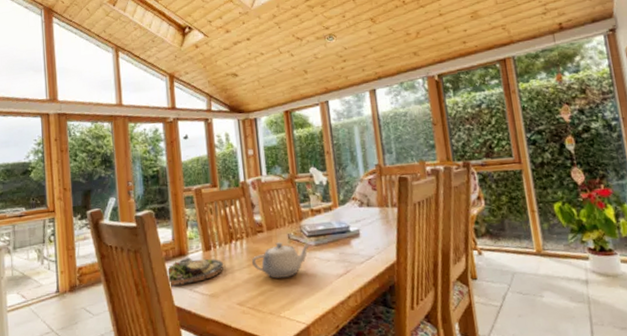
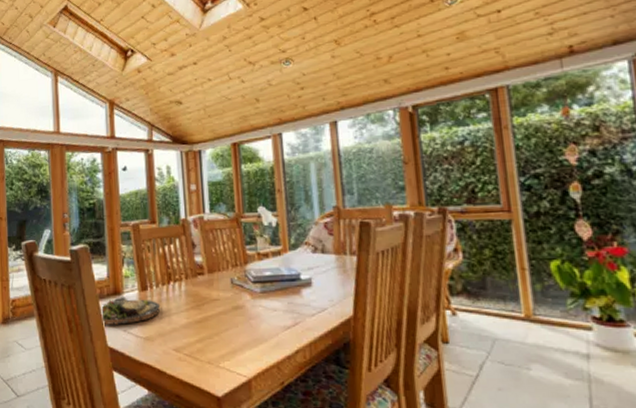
teapot: present [251,242,311,279] -> none [190,287,257,325]

